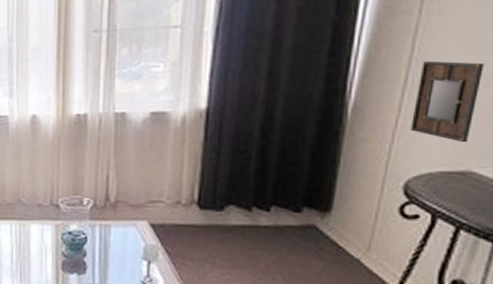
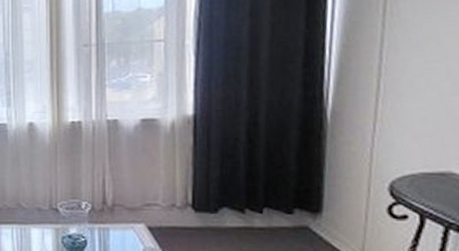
home mirror: present [409,60,484,143] -> none [387,69,450,145]

